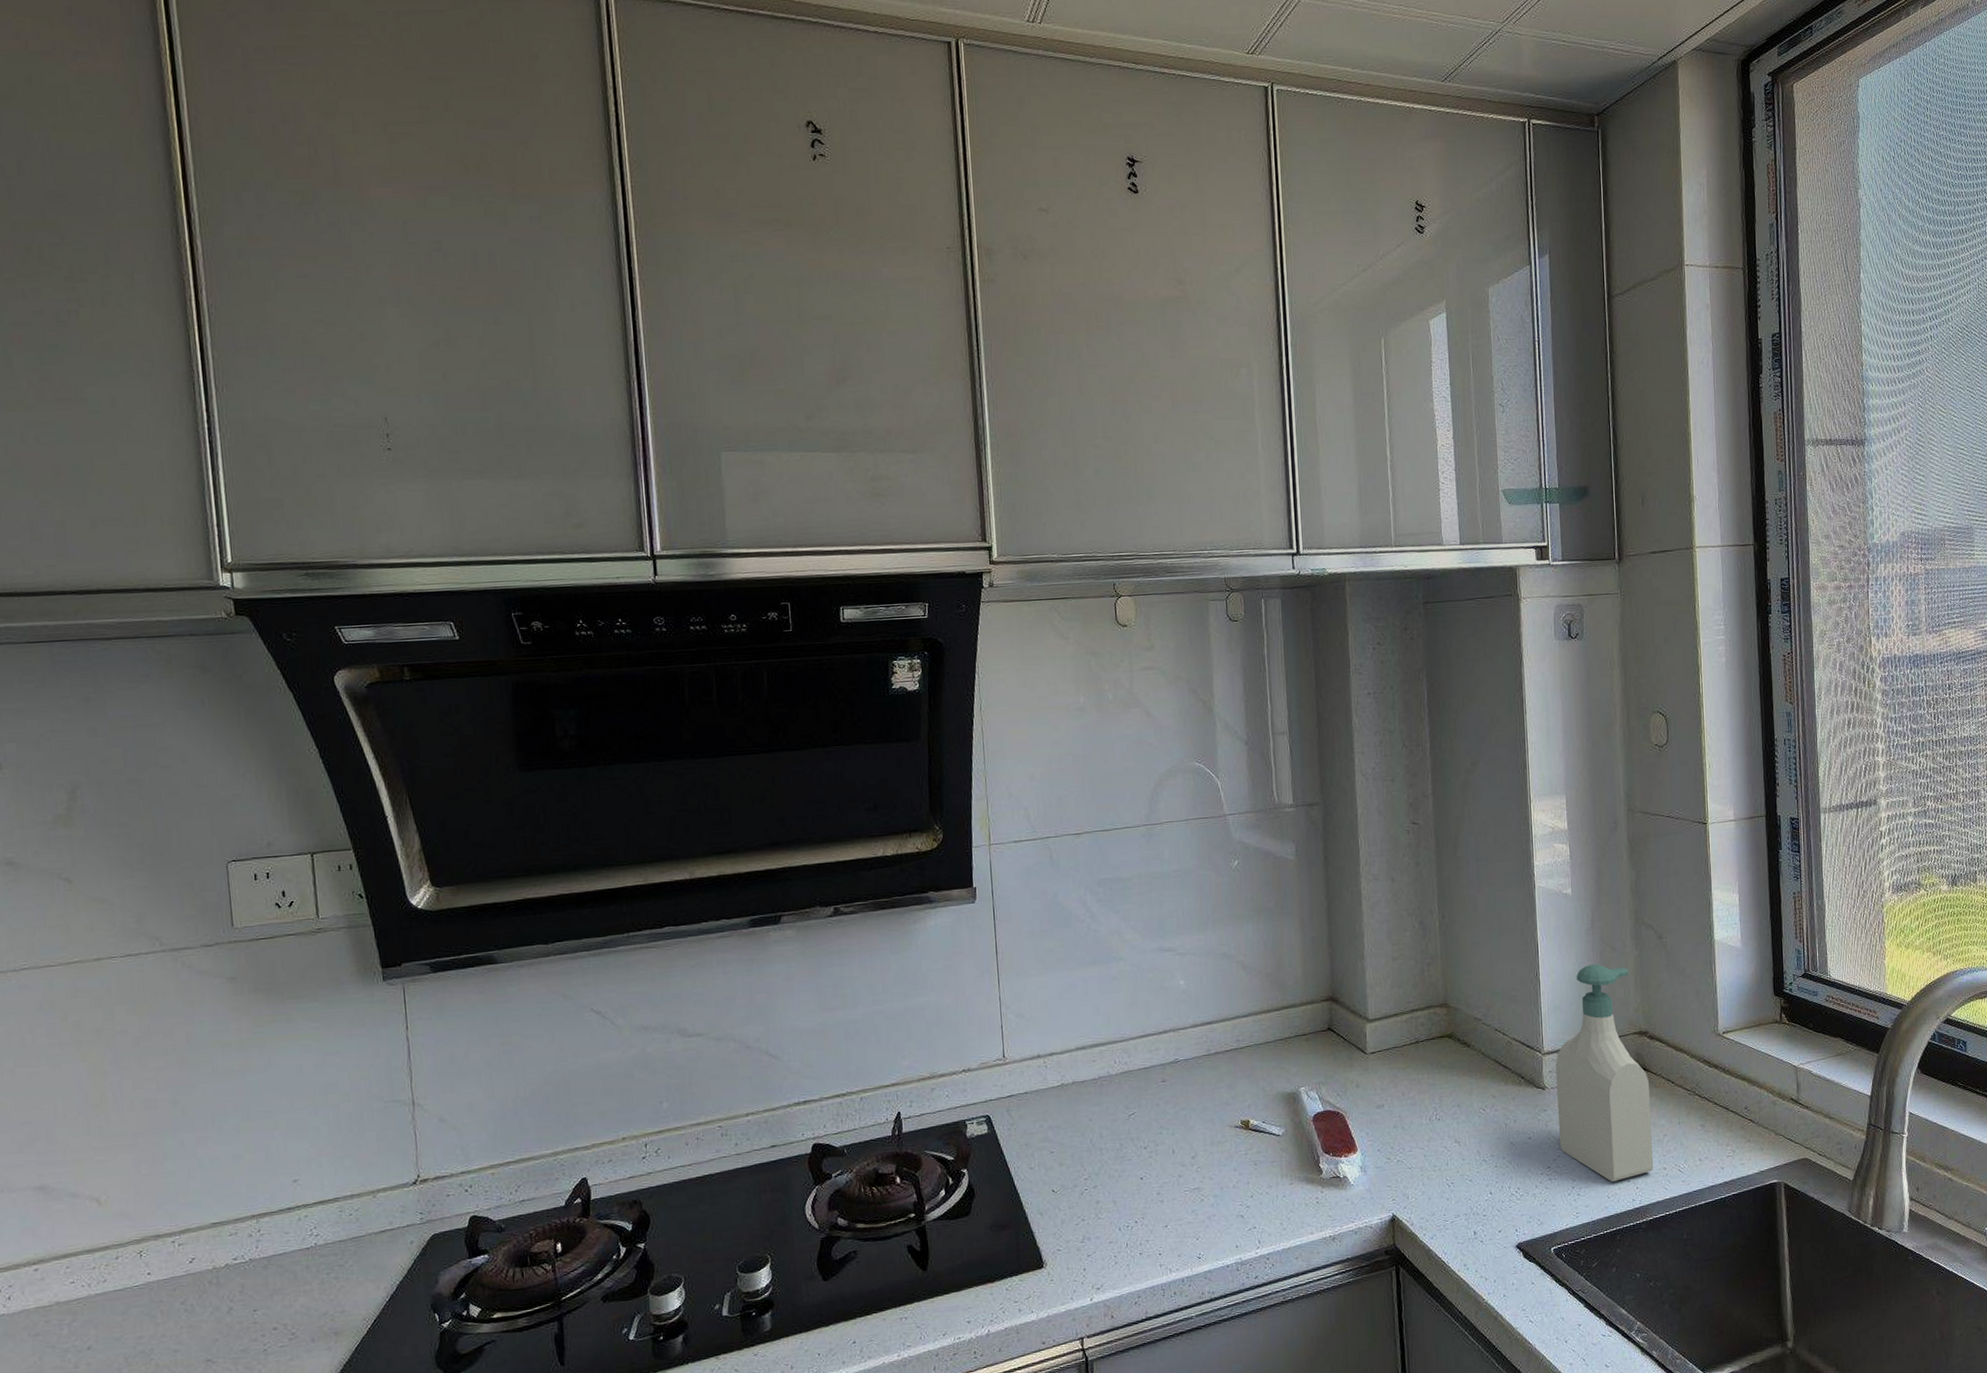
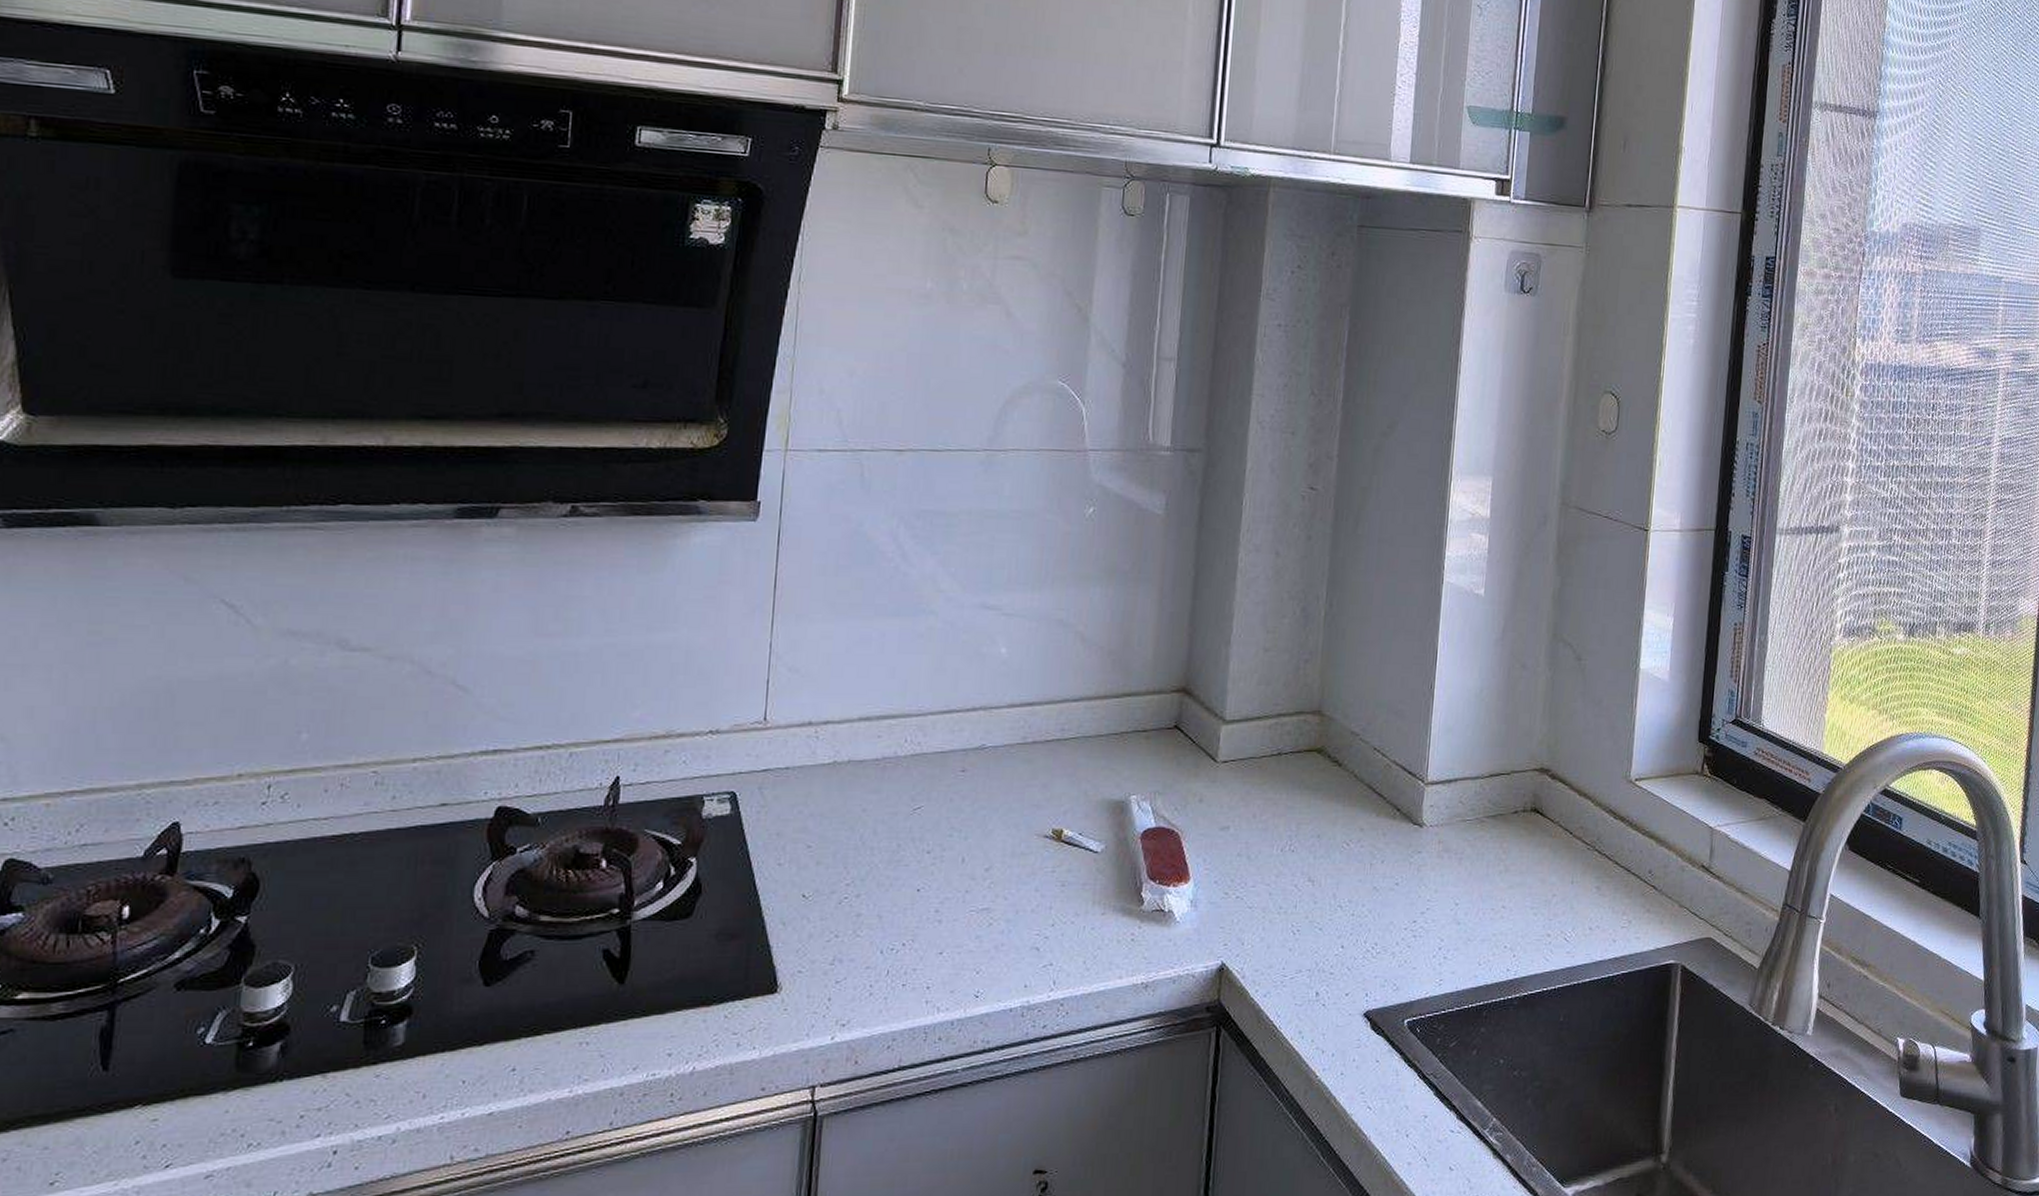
soap bottle: present [1555,963,1654,1182] -> none [1430,681,1545,946]

